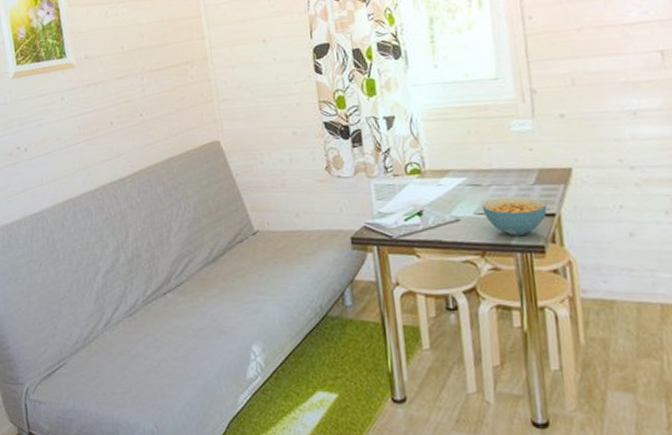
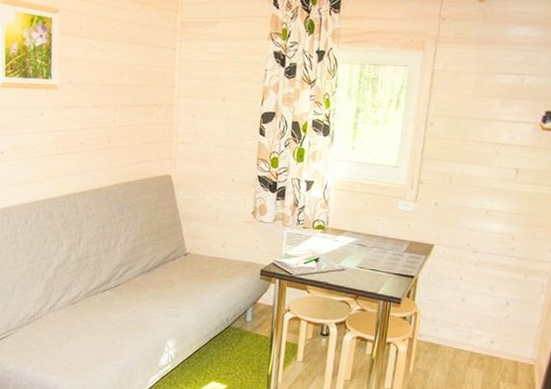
cereal bowl: present [482,196,547,236] -> none [363,258,410,288]

